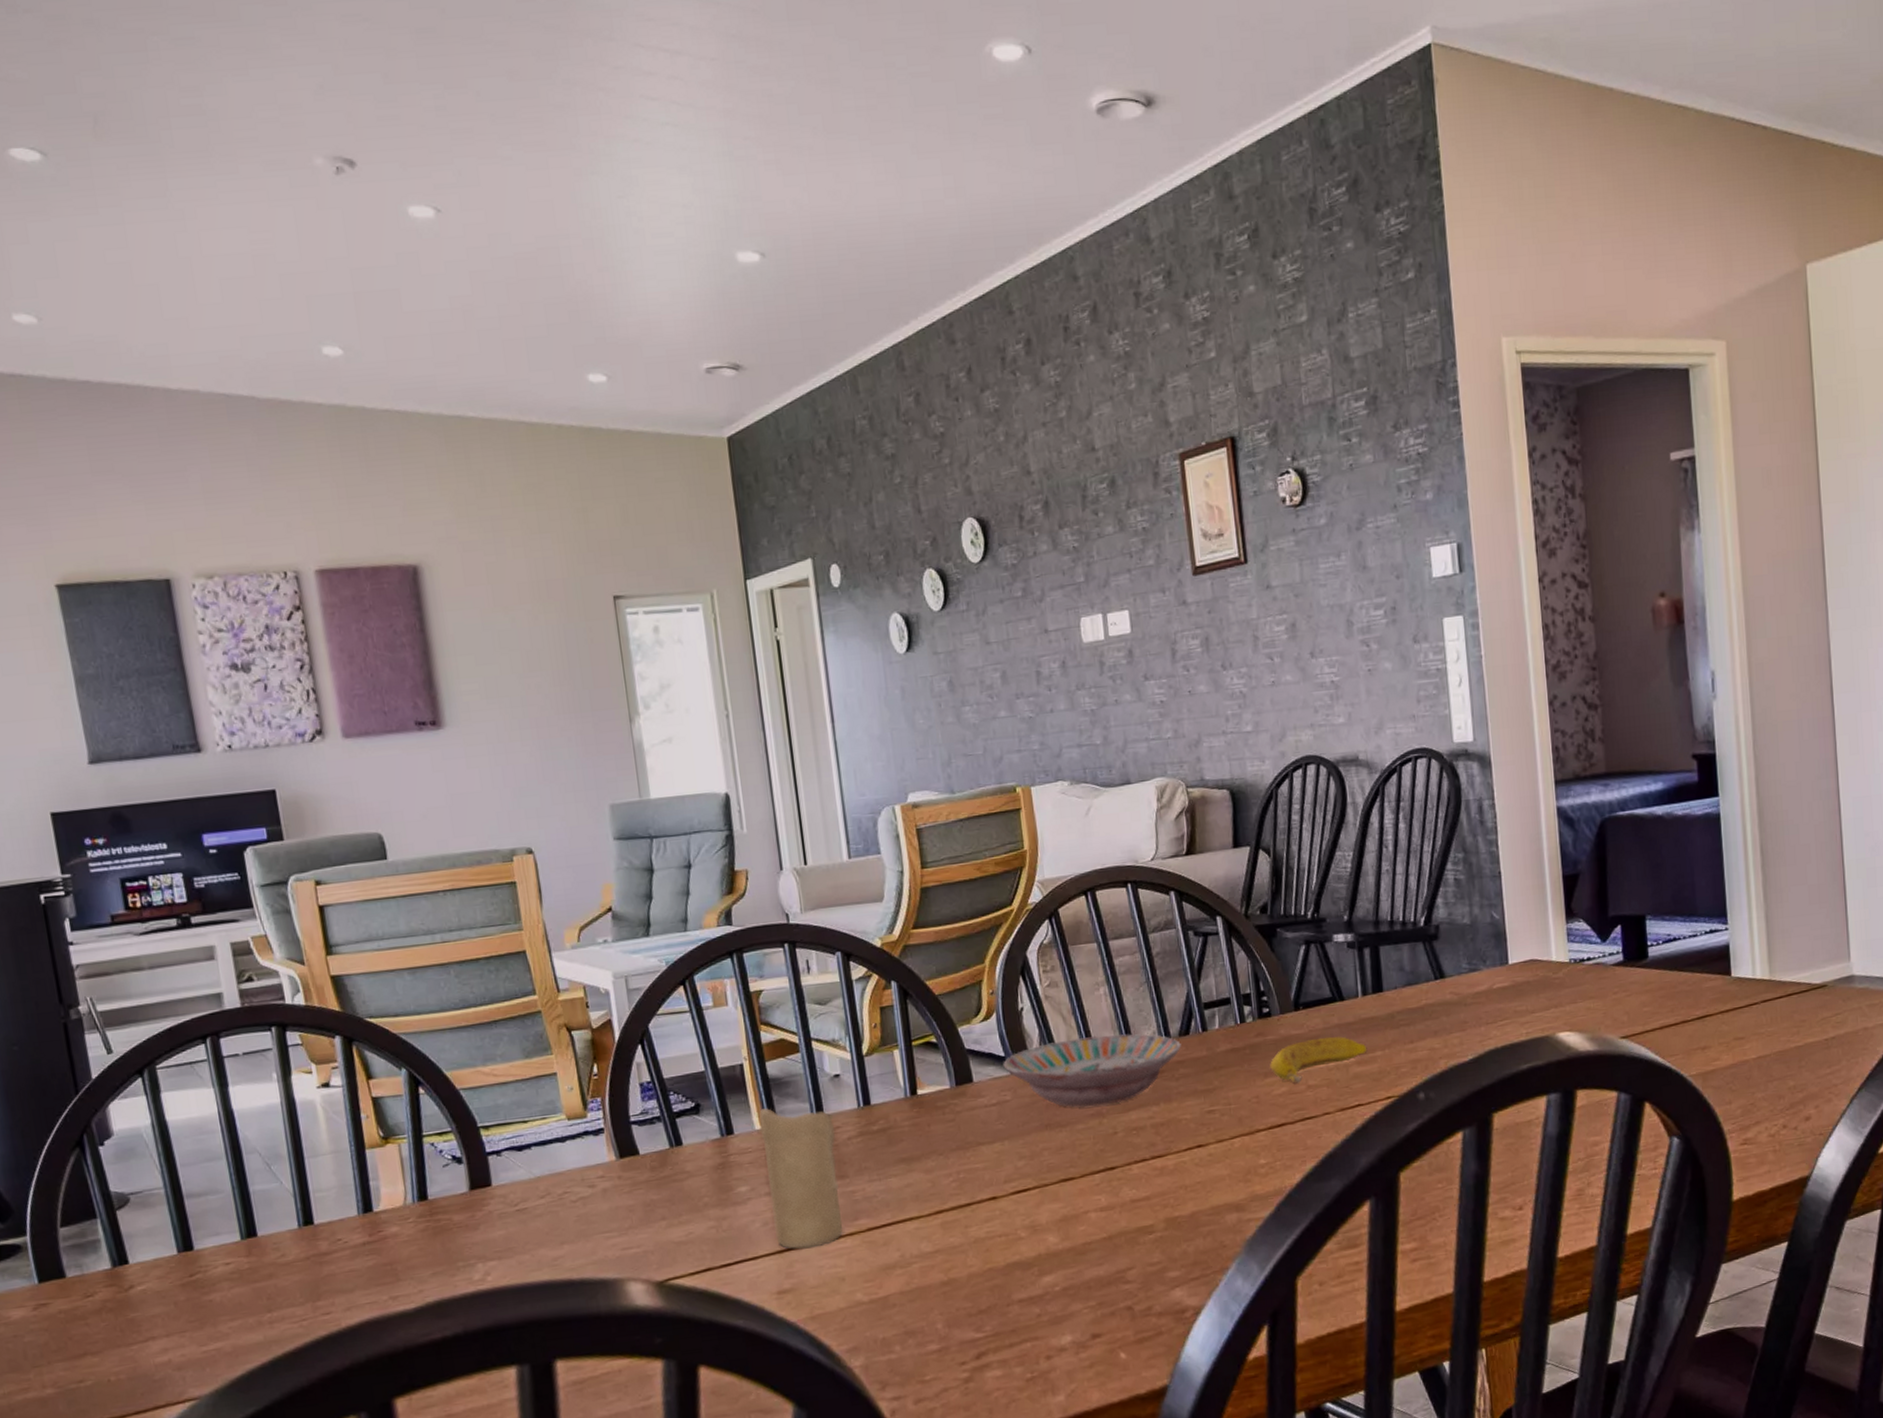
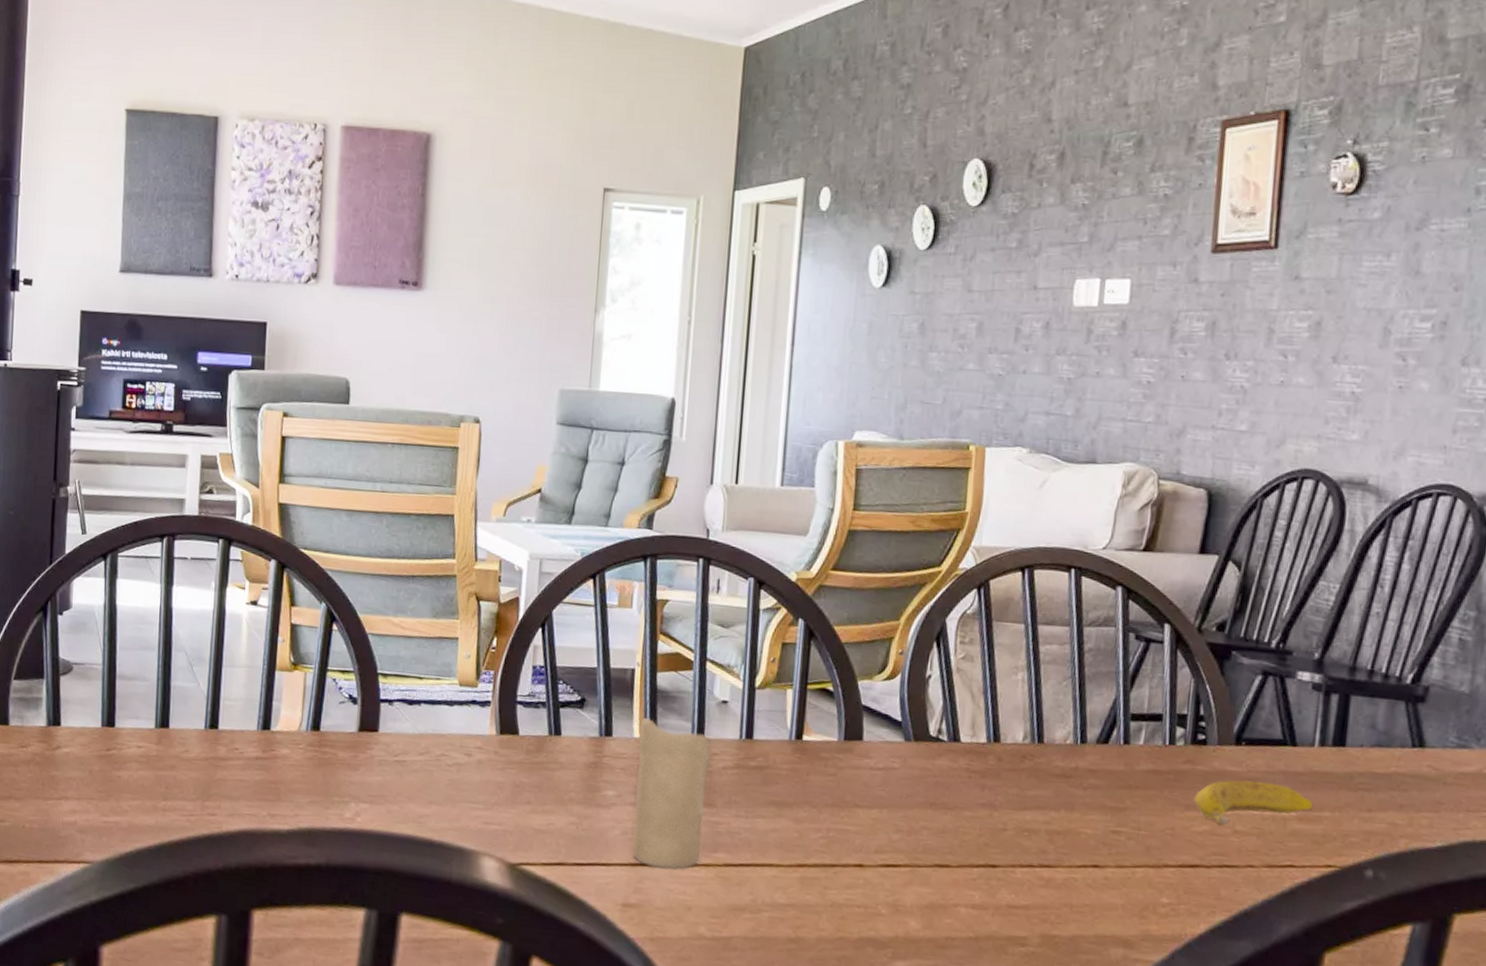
bowl: present [1003,1034,1181,1108] -> none [898,718,1097,799]

